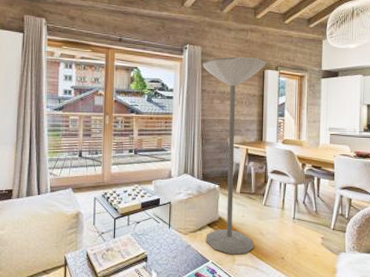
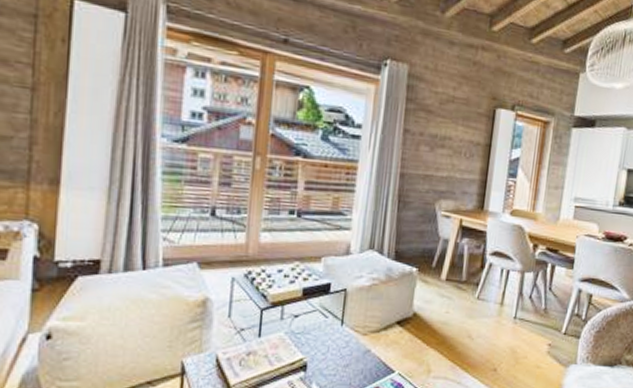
floor lamp: present [202,57,267,255] -> none [392,84,500,364]

